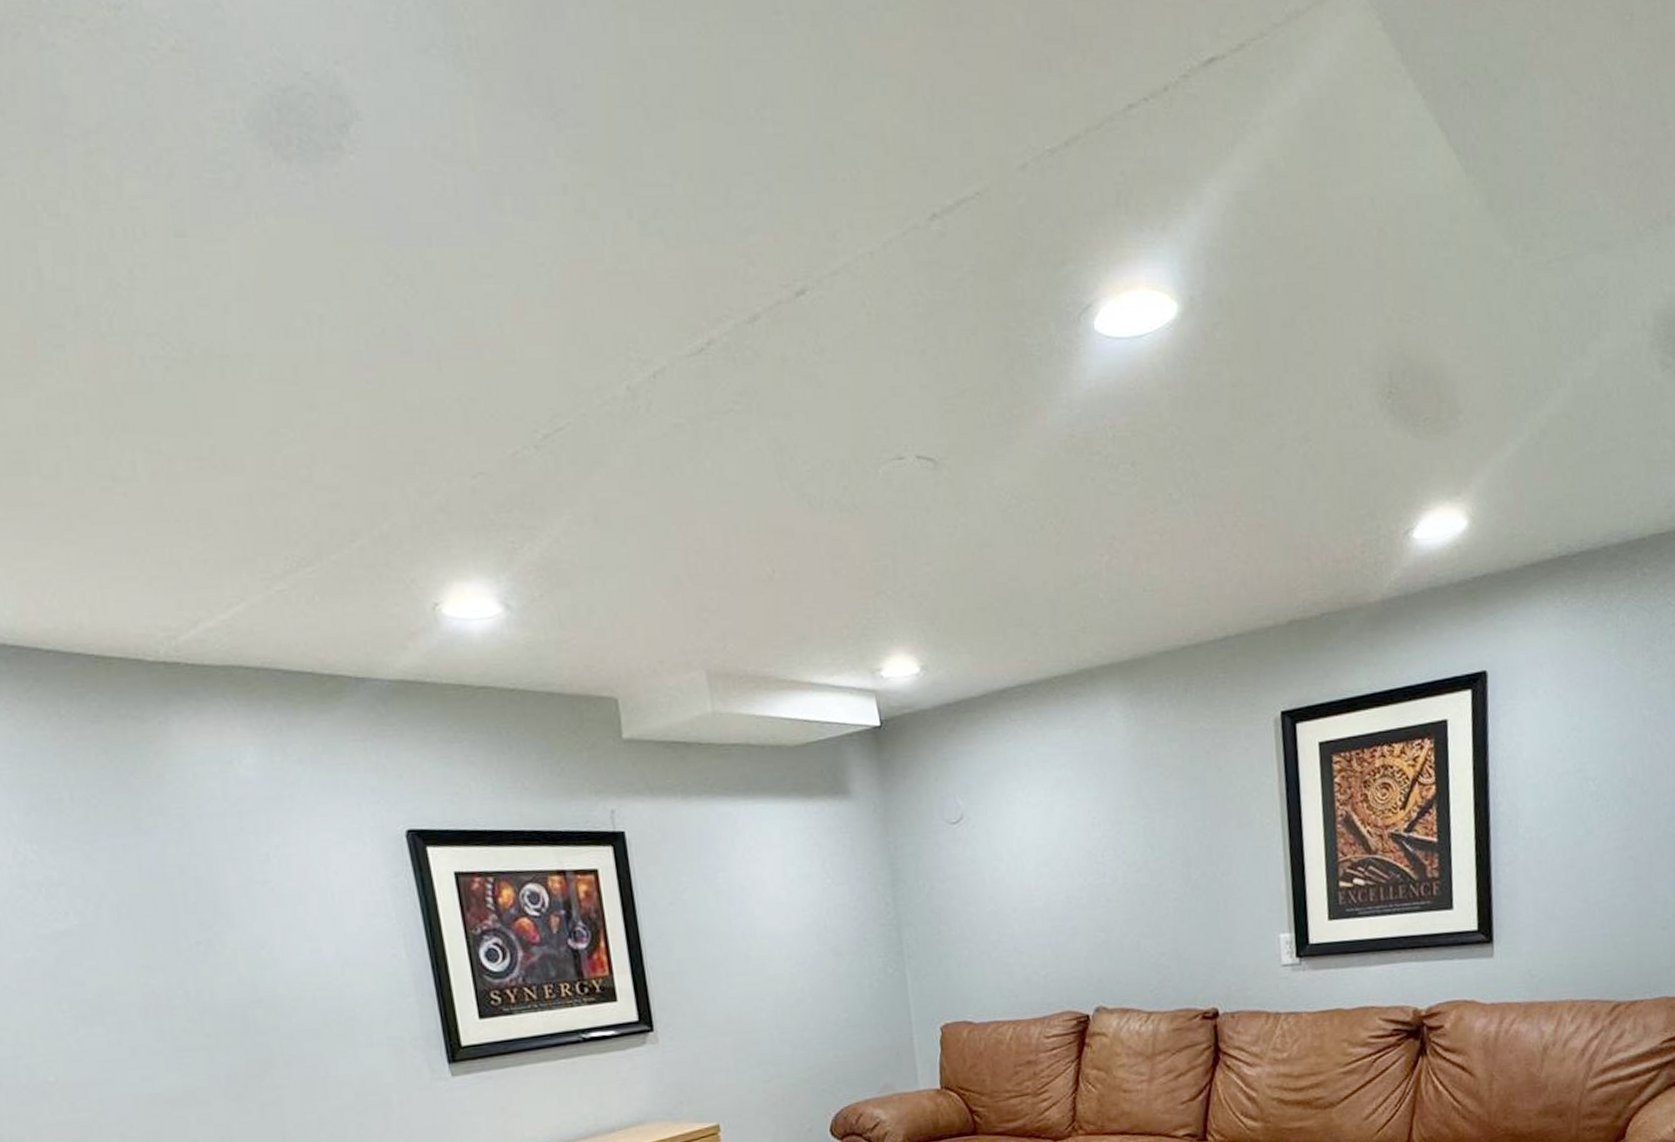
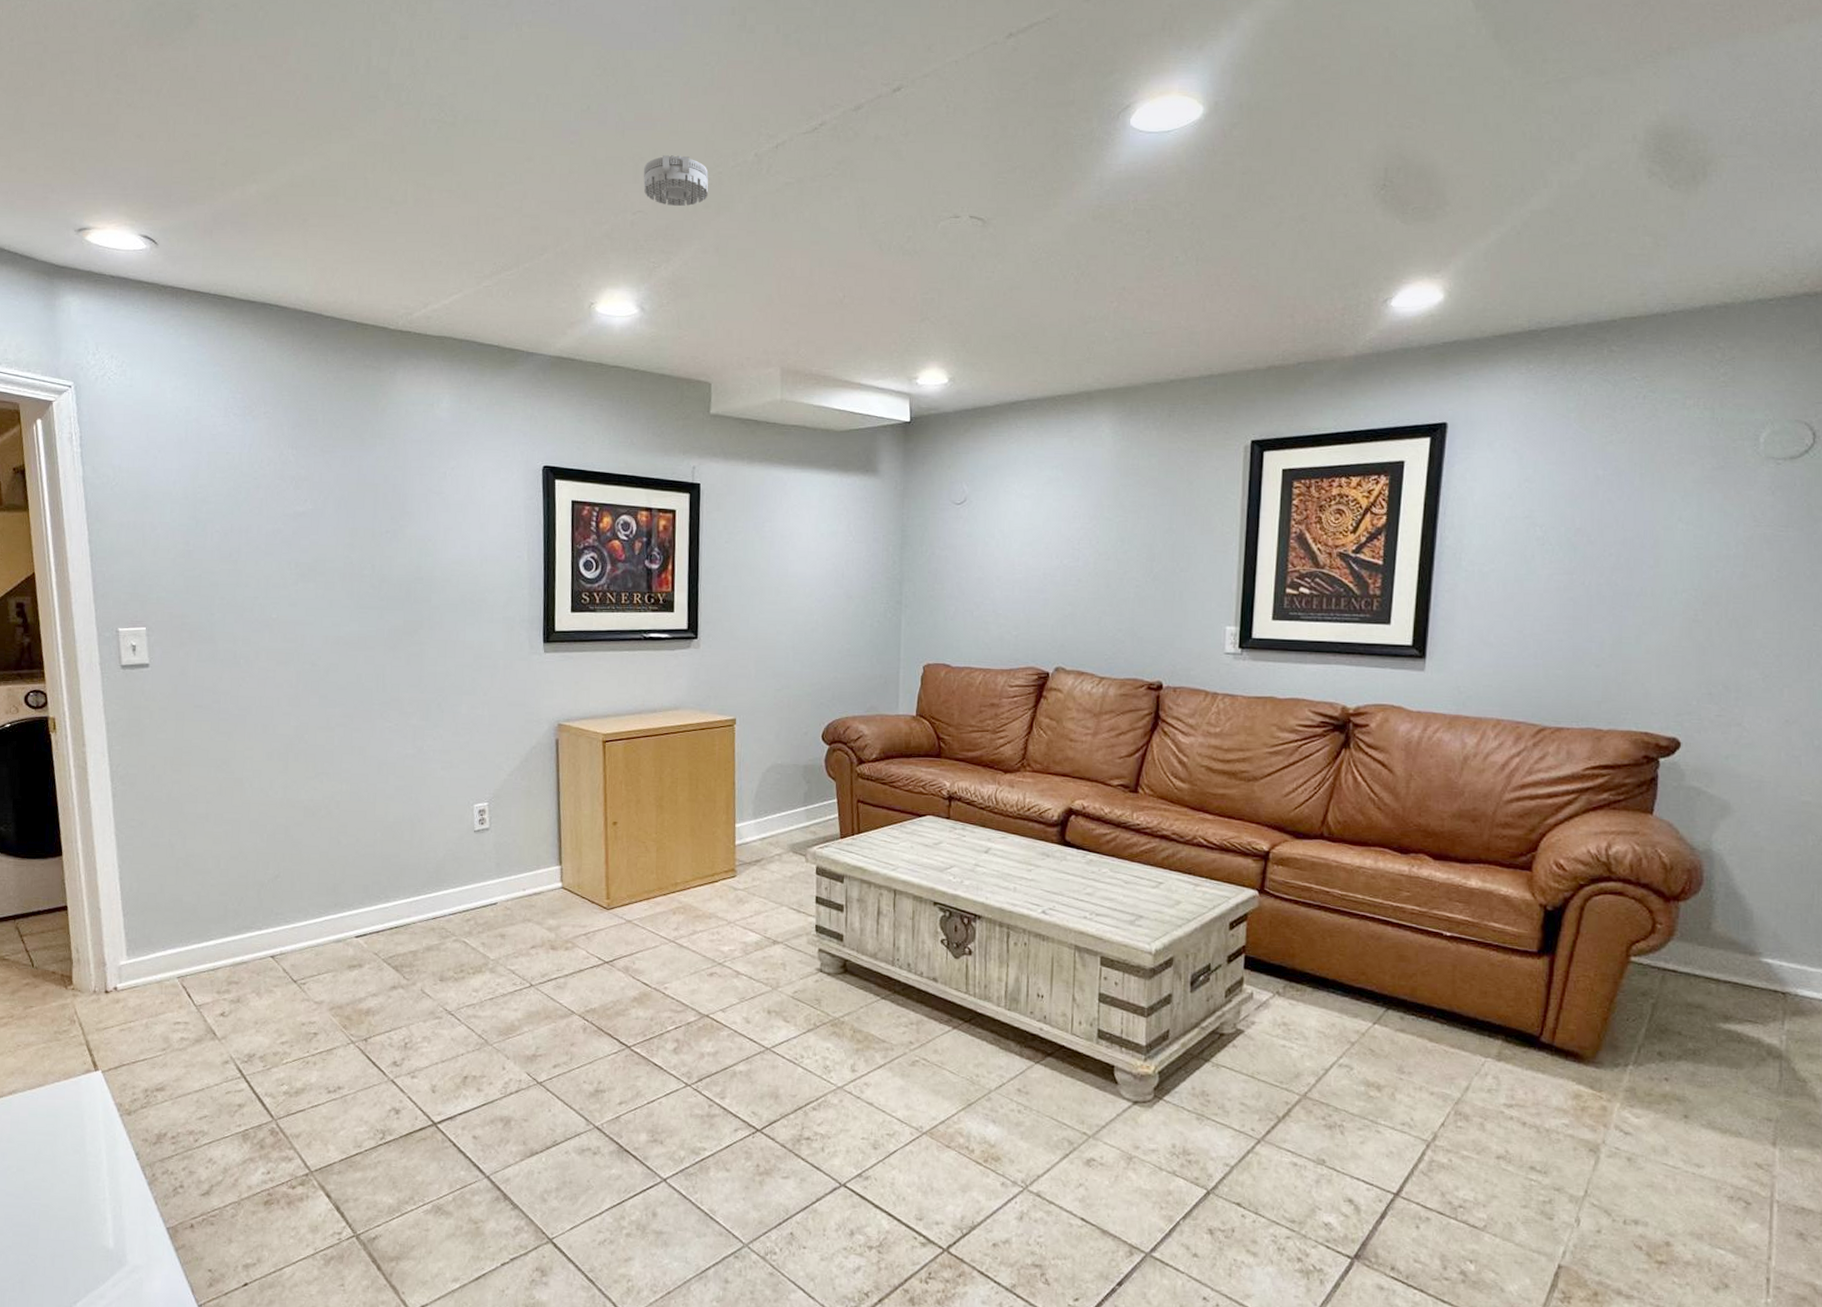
smoke detector: none [477,393,573,464] -> present [643,155,709,207]

